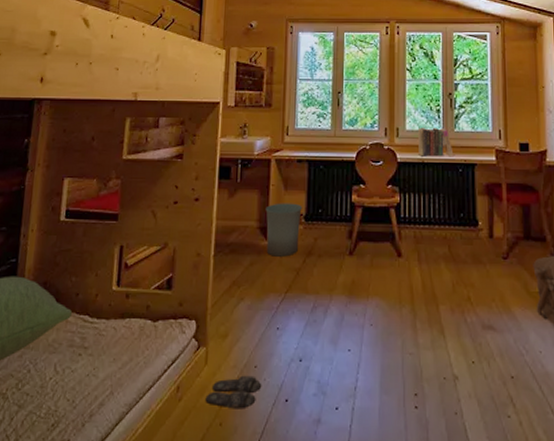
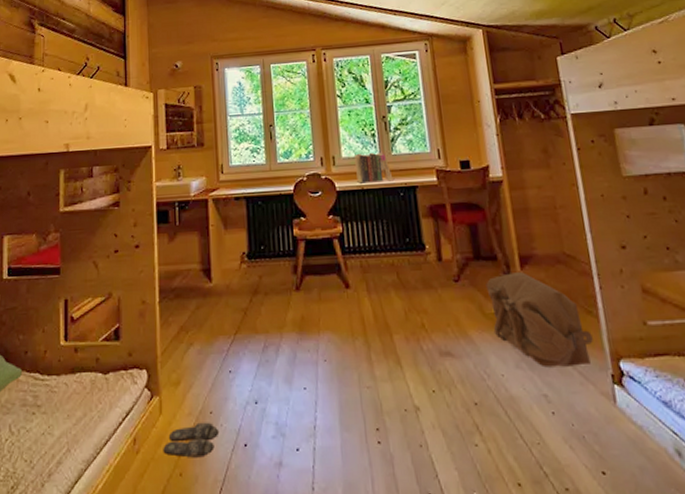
waste bin: present [265,203,303,257] -> none [207,242,245,298]

